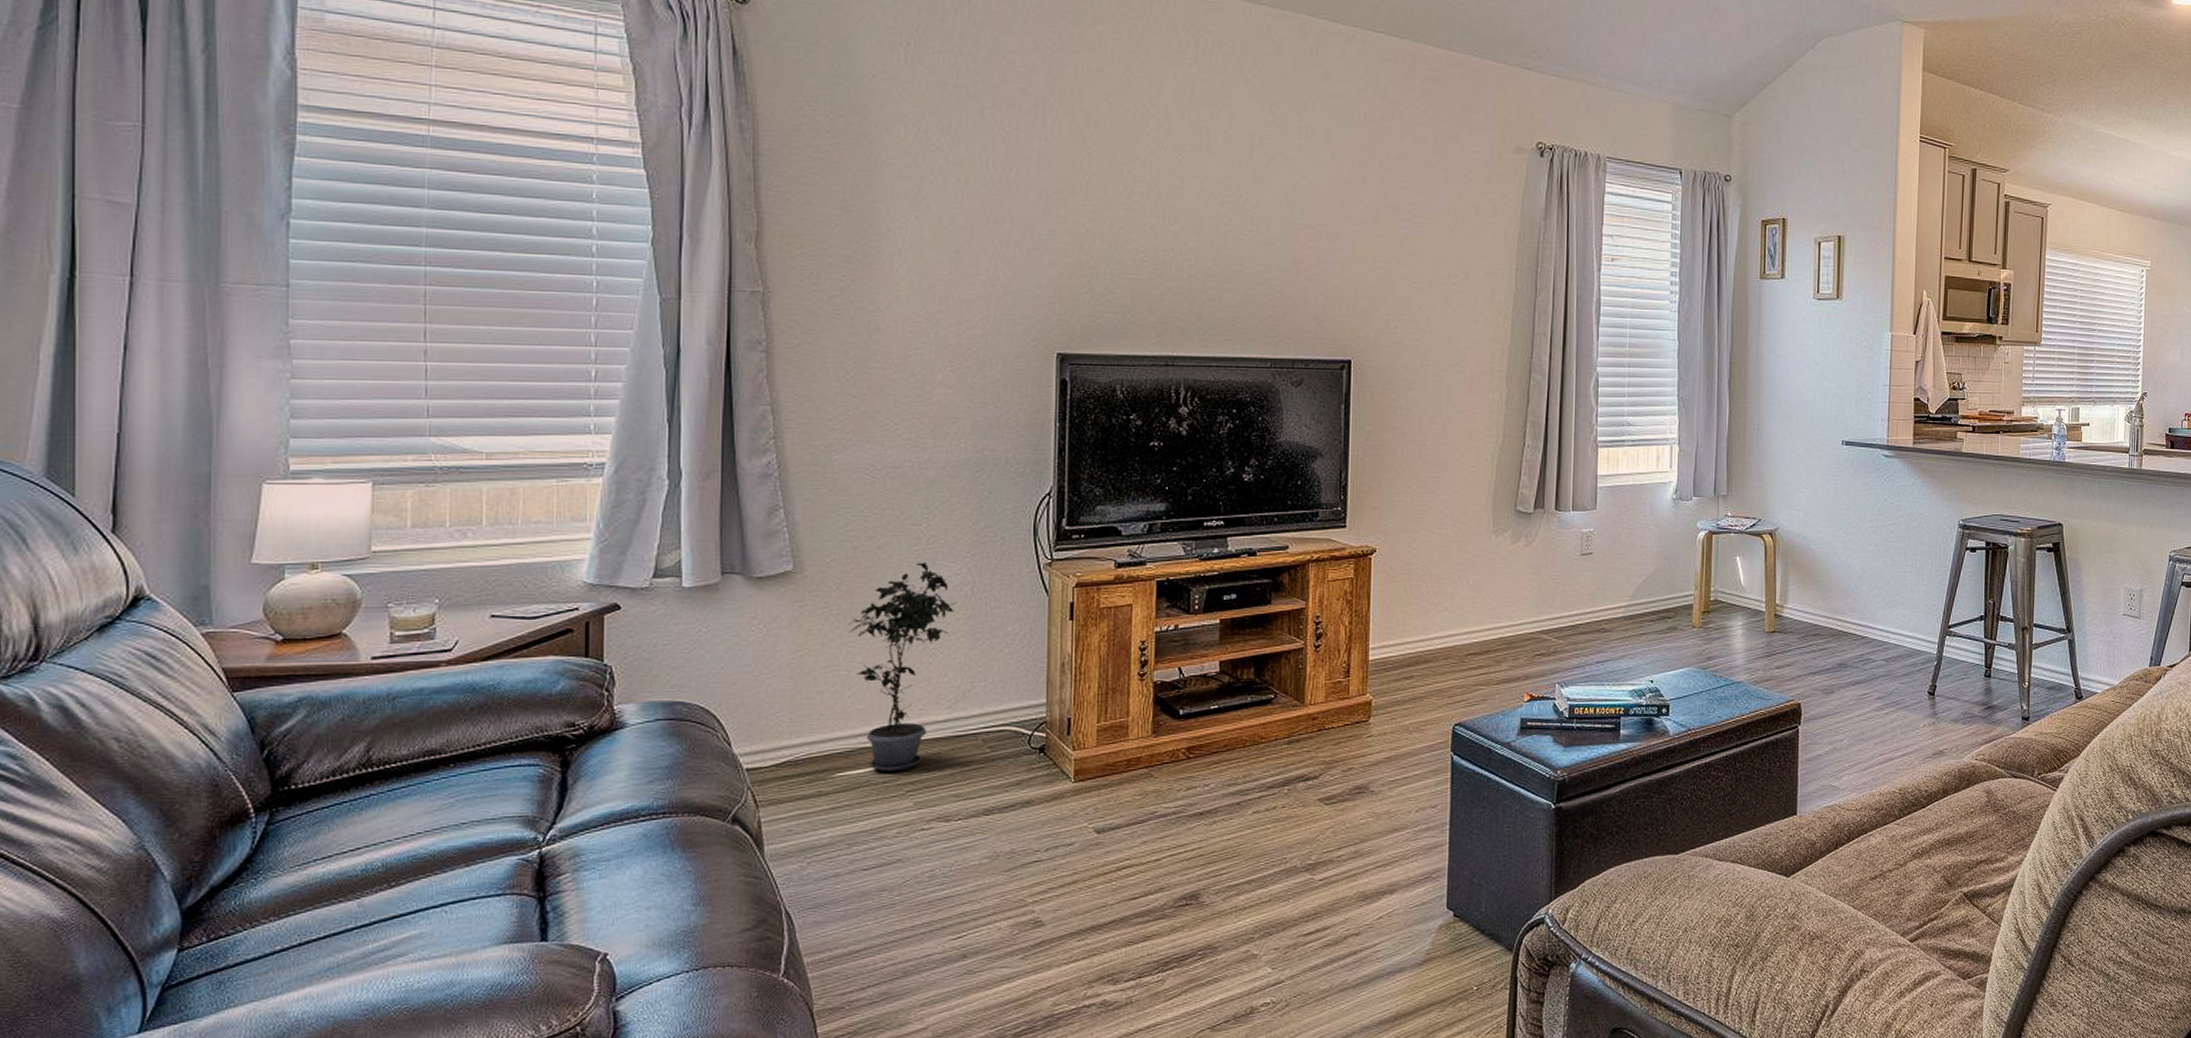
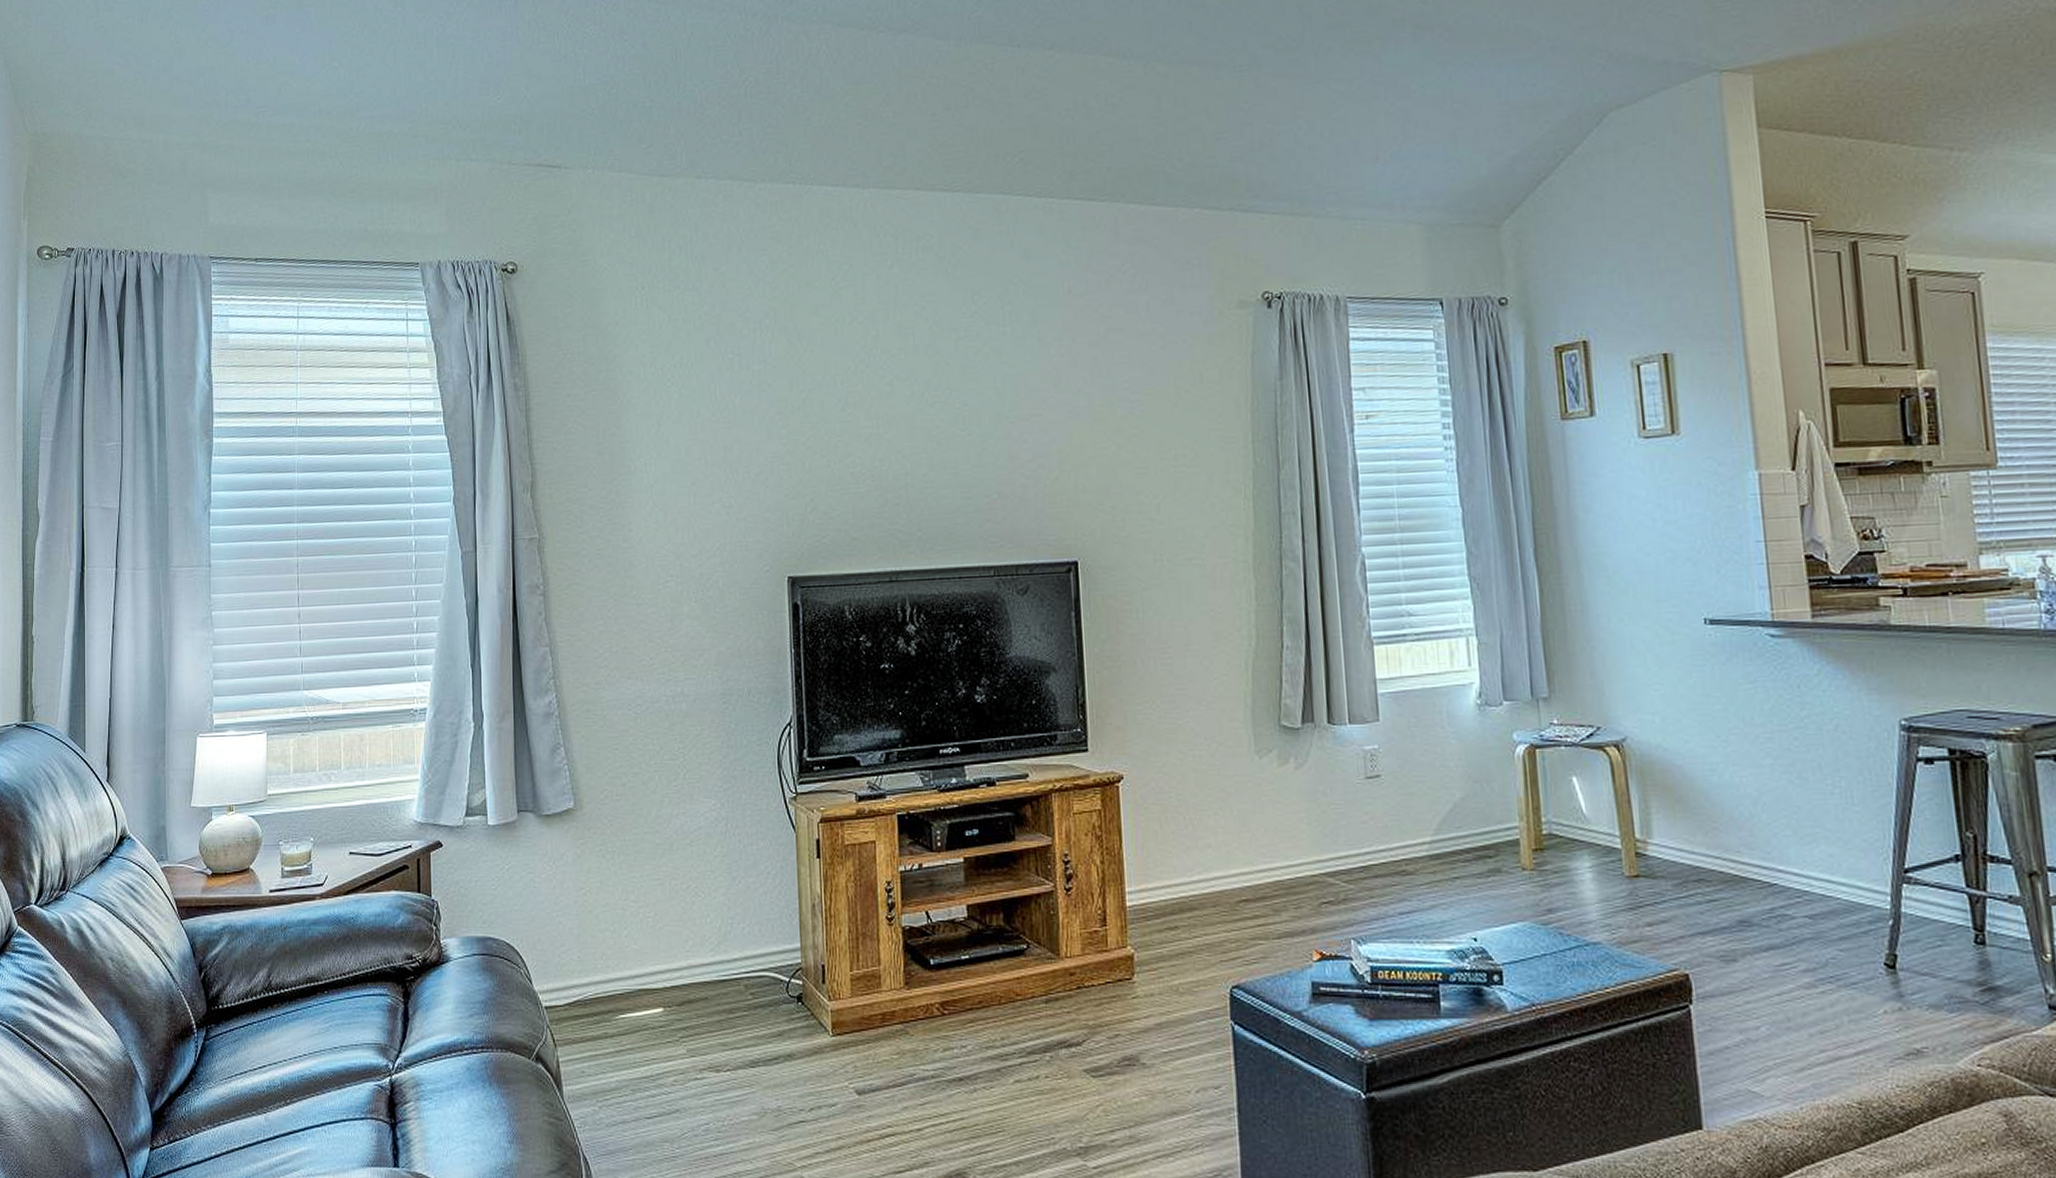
potted plant: present [849,562,957,772] -> none [622,798,713,1016]

